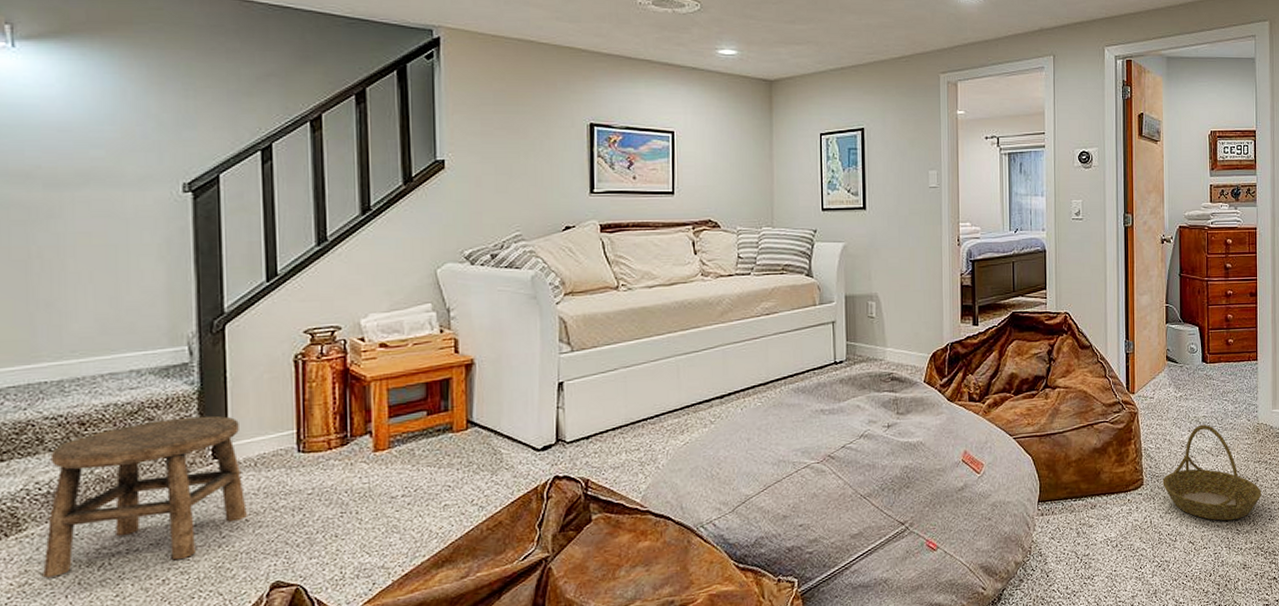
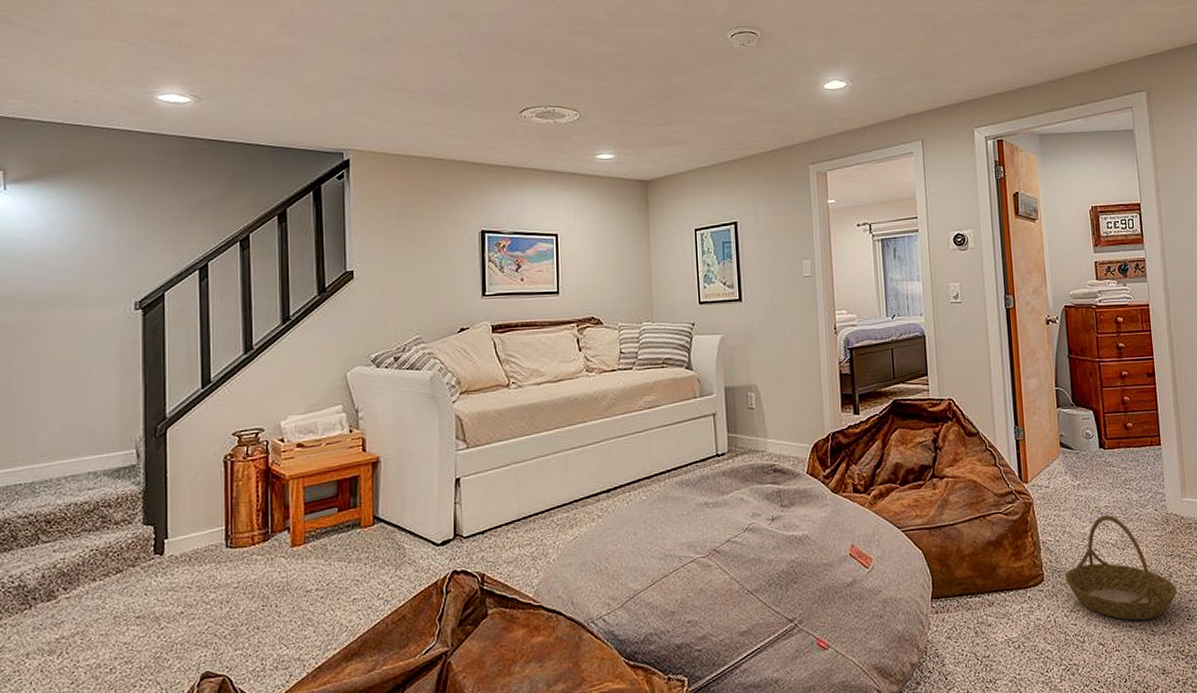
stool: present [43,415,247,578] -> none [13,513,182,665]

